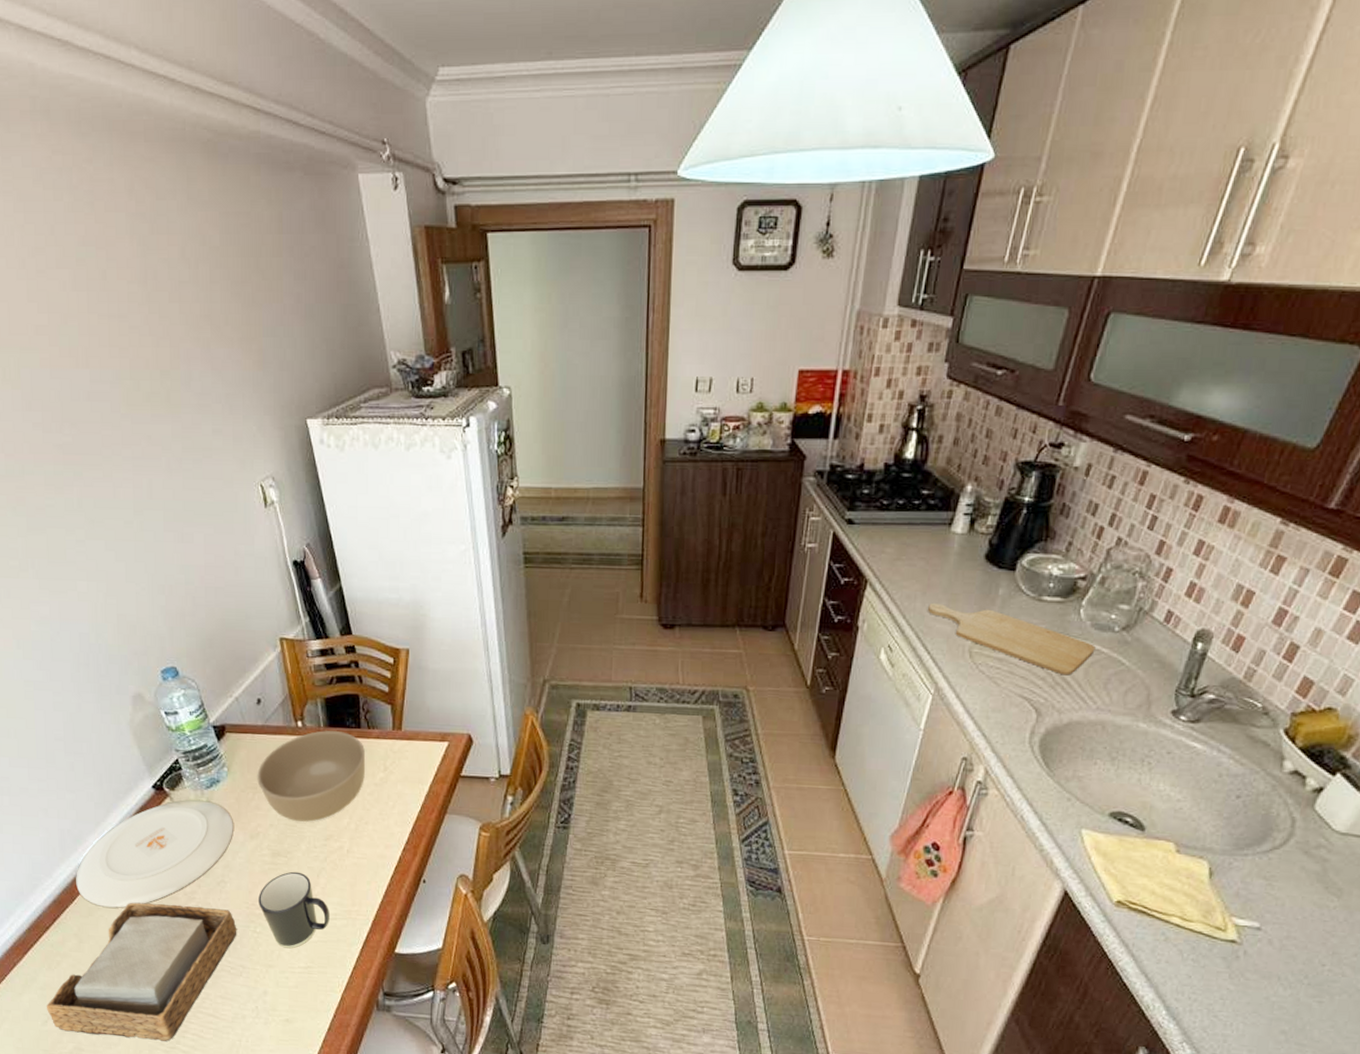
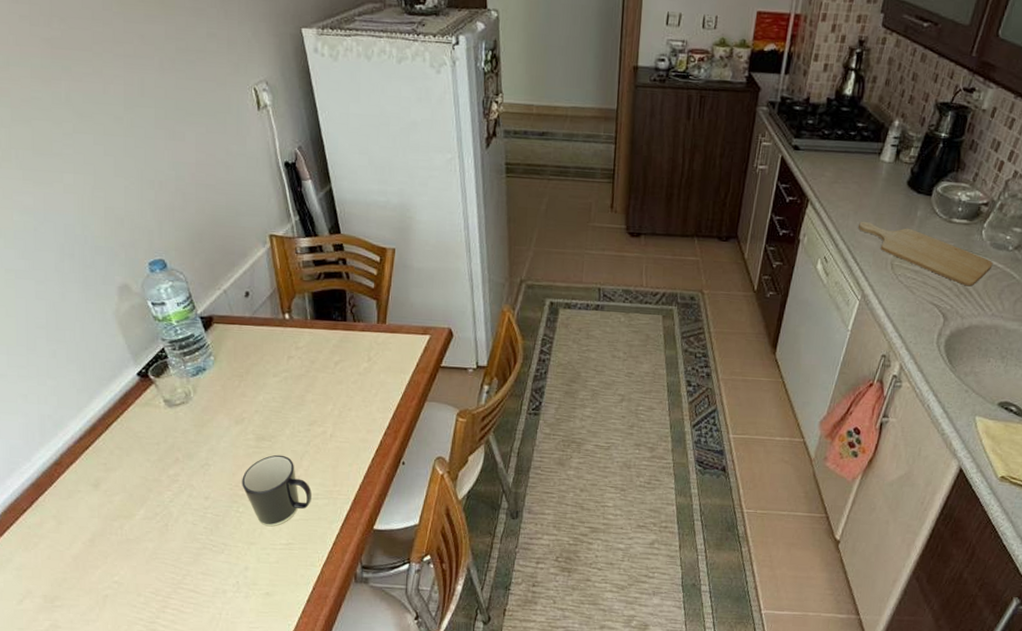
napkin holder: present [47,902,237,1042] -> none [22,484,220,617]
plate: present [76,799,233,908] -> none [56,386,219,491]
bowl: present [257,730,365,822] -> none [243,323,350,408]

